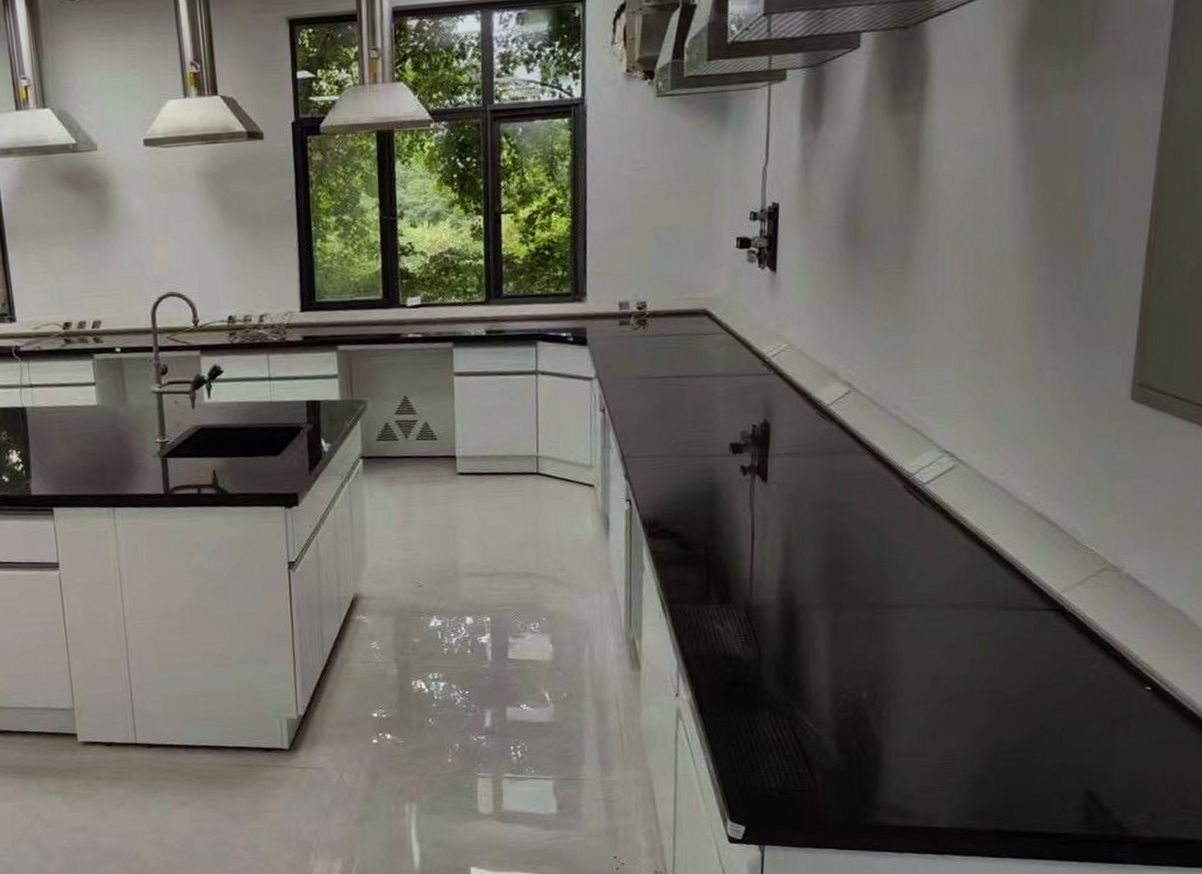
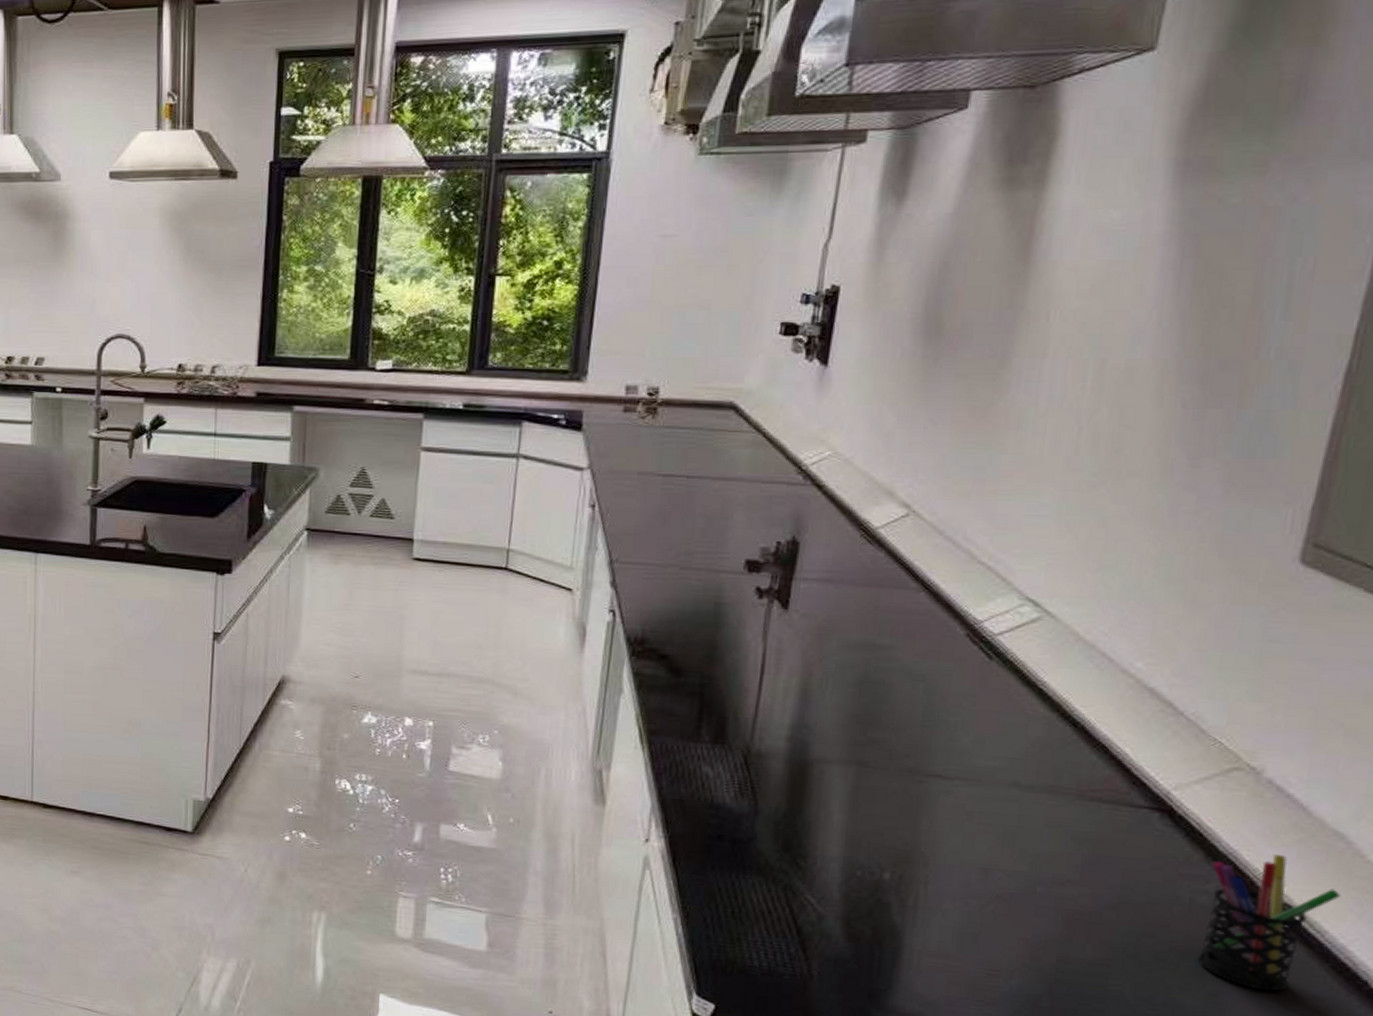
pen holder: none [1093,633,1184,743] -> present [1197,854,1341,992]

